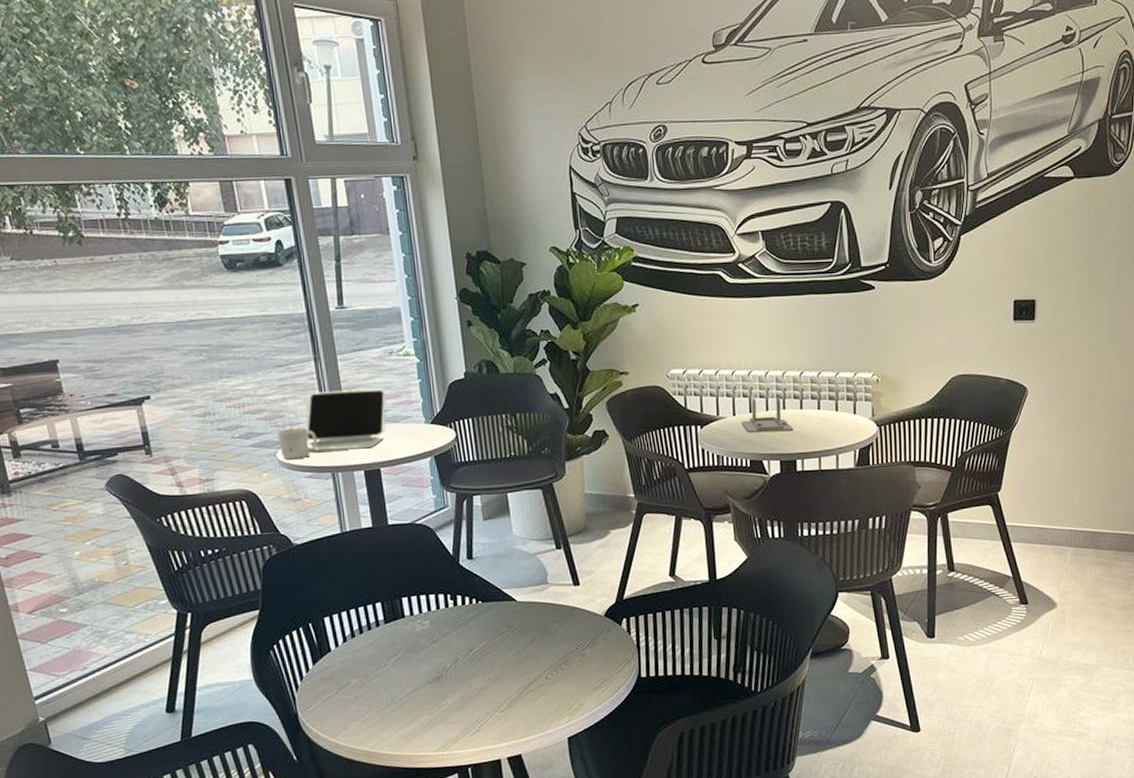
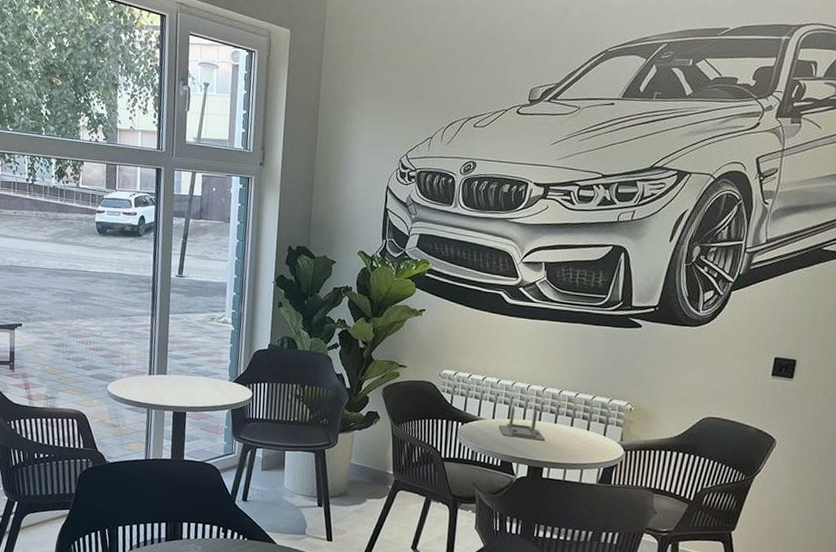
mug: present [277,427,318,460] -> none [111,367,142,393]
laptop: present [305,388,387,452] -> none [133,341,203,394]

